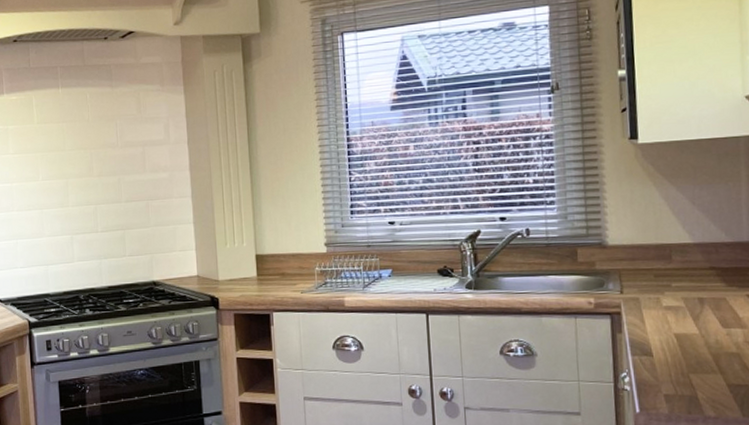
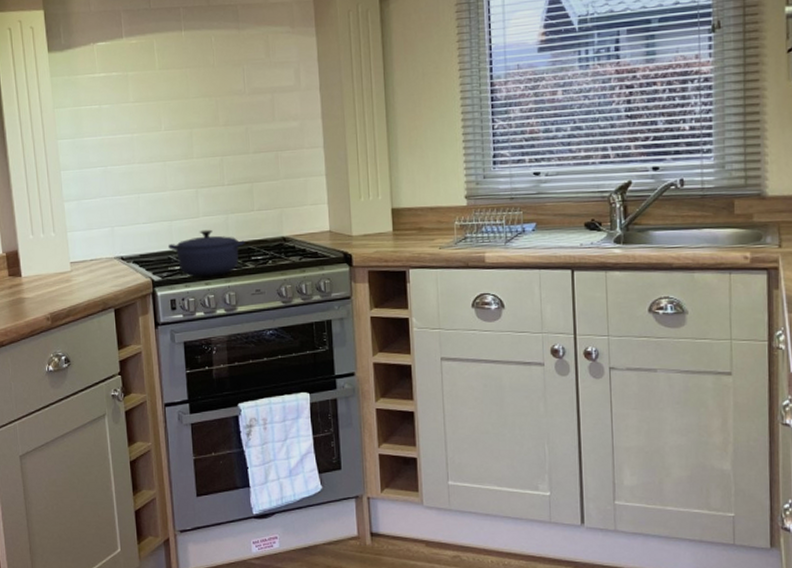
cooking pot: none [45,273,117,319] -> present [168,229,245,277]

